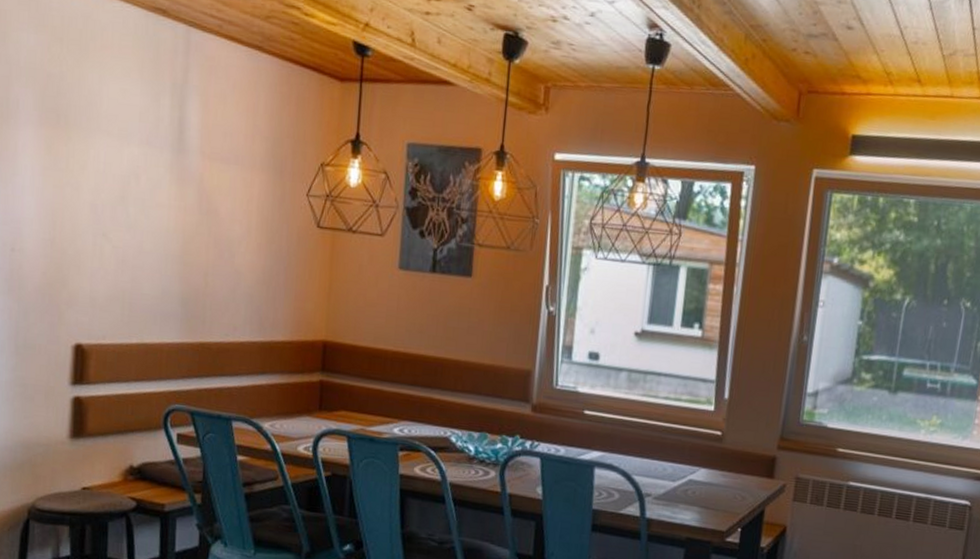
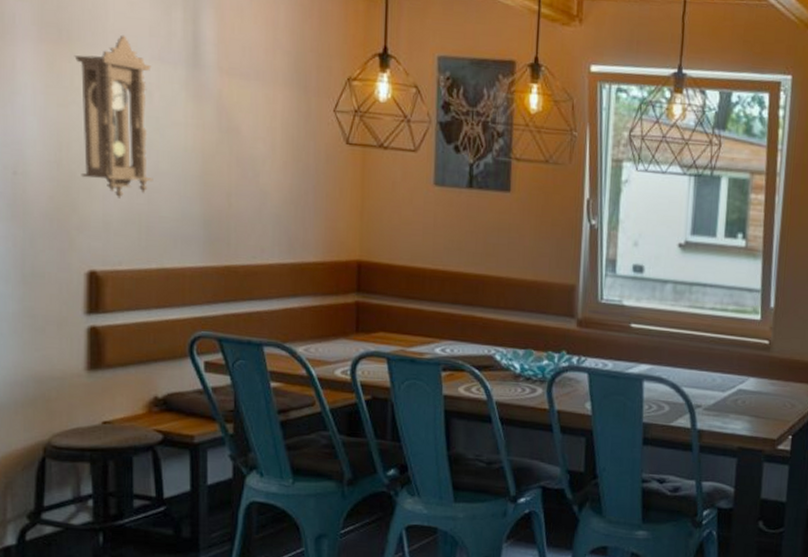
pendulum clock: none [70,120,140,276] -> present [74,34,153,199]

